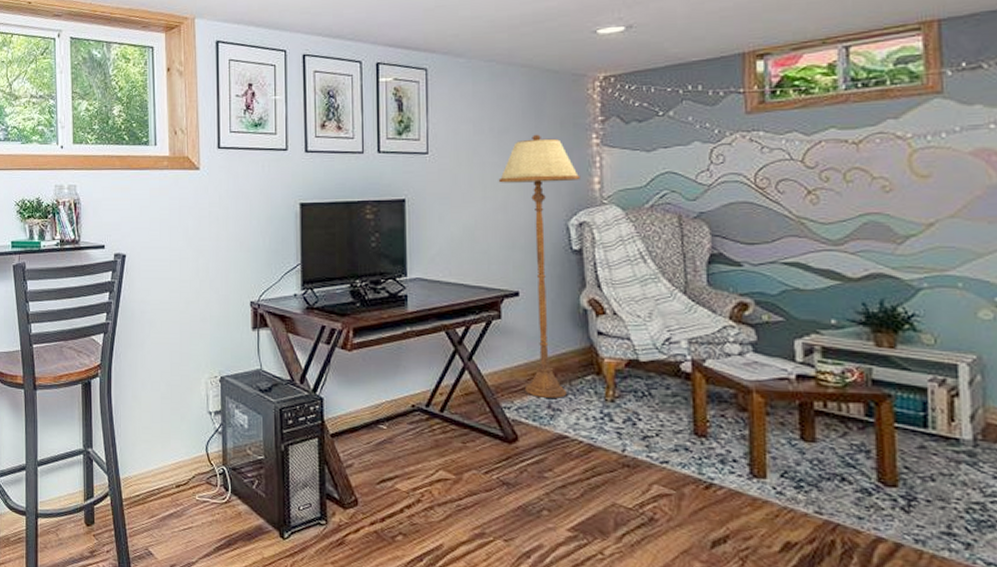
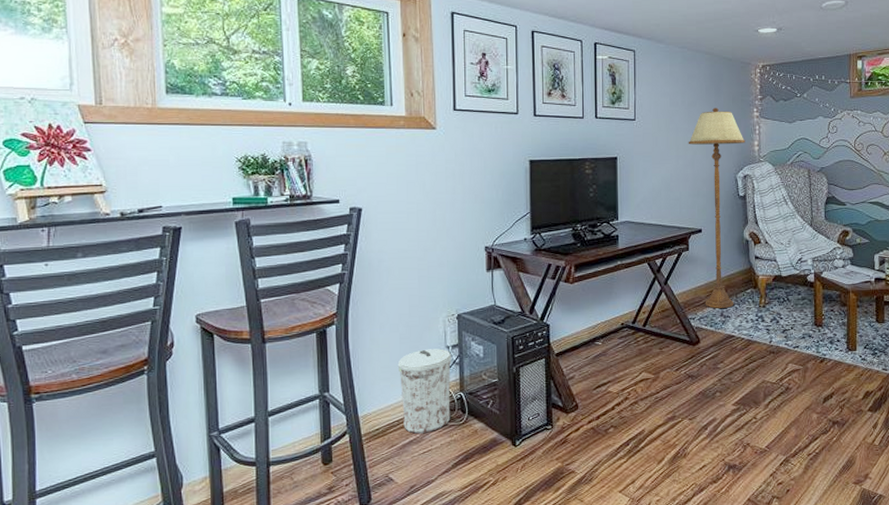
trash can: none [158,413,214,508] -> present [397,348,452,434]

